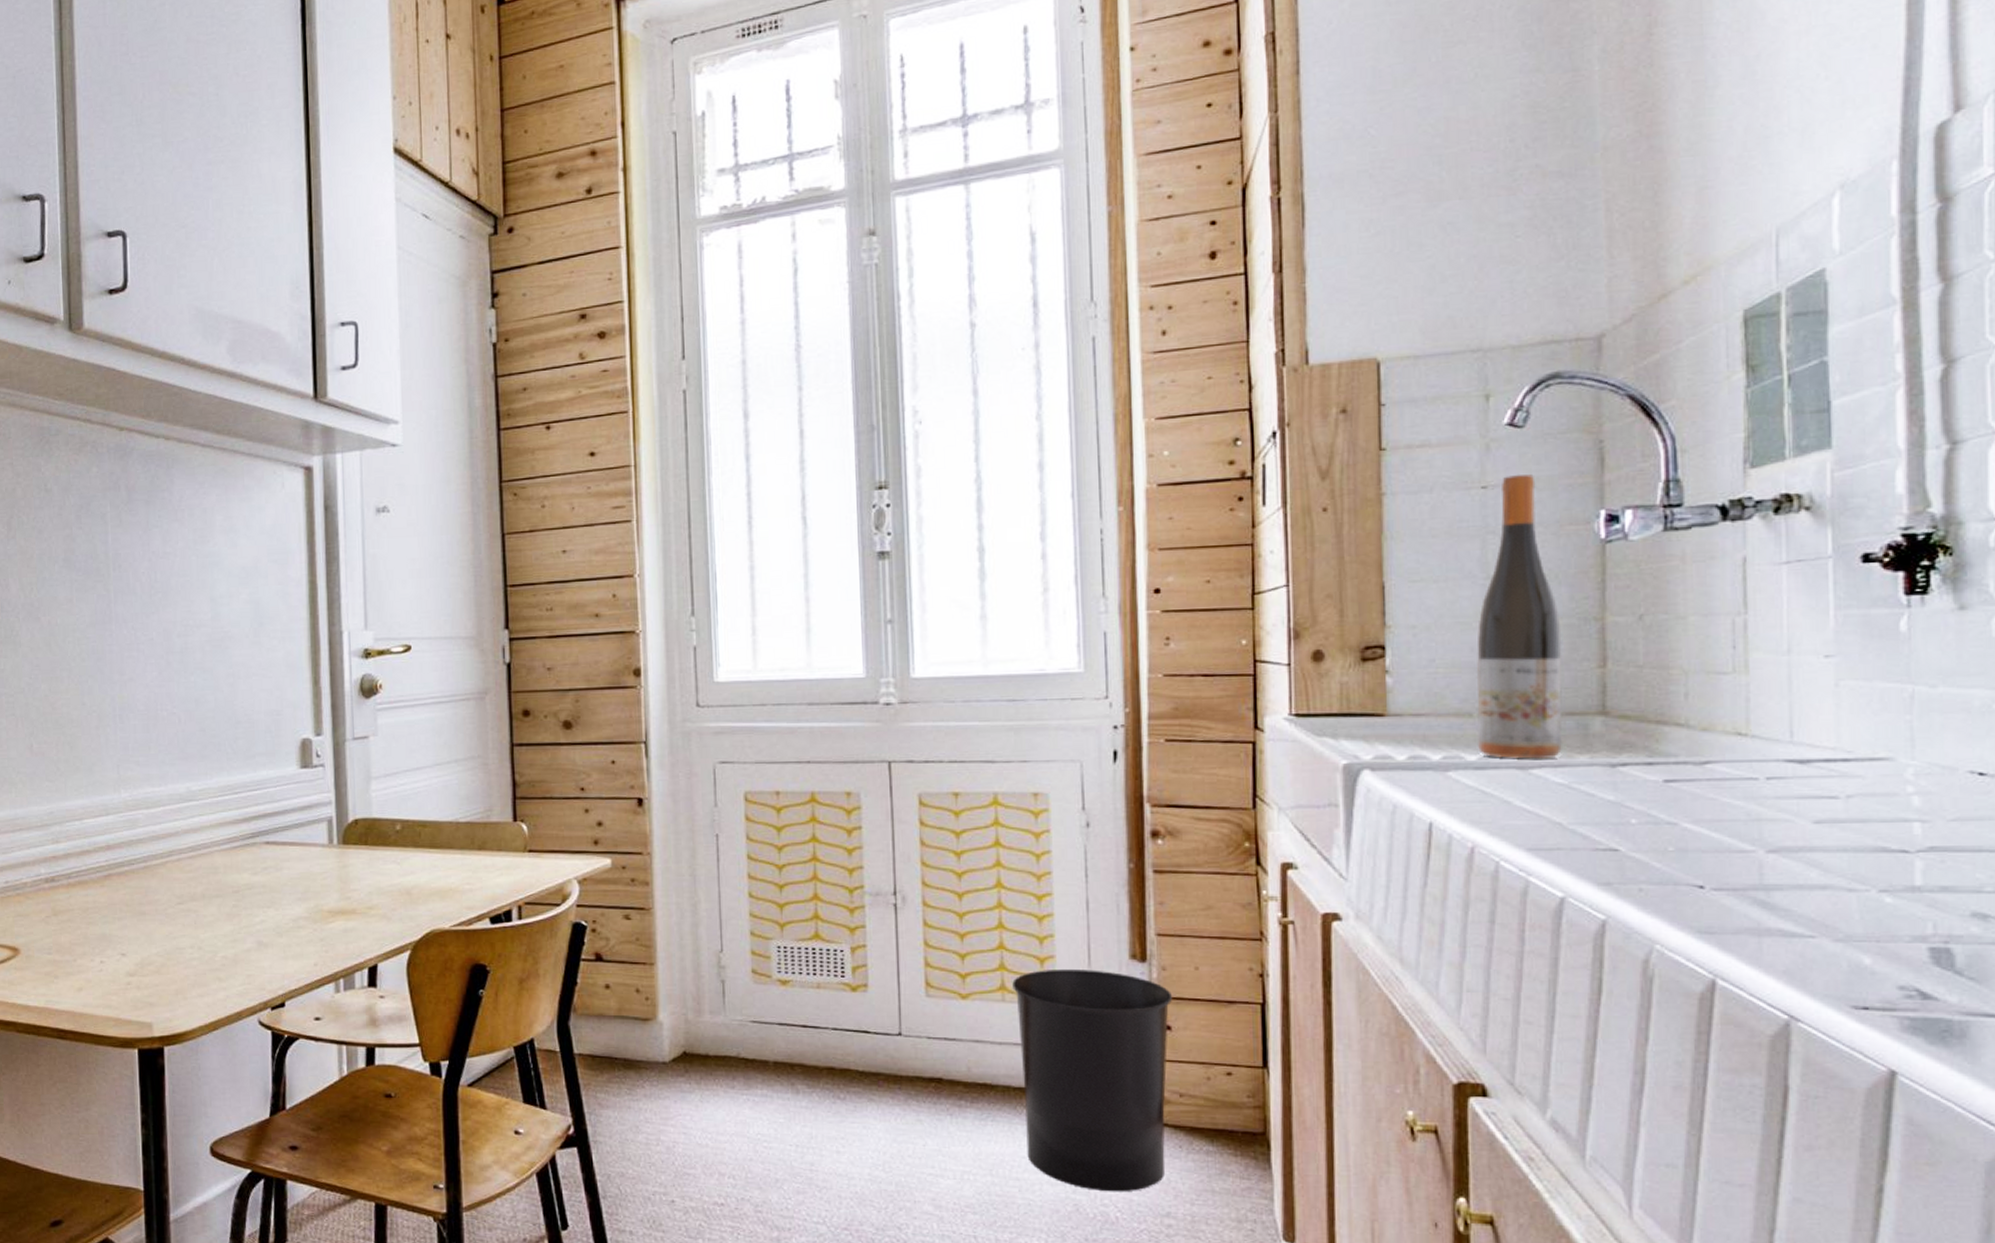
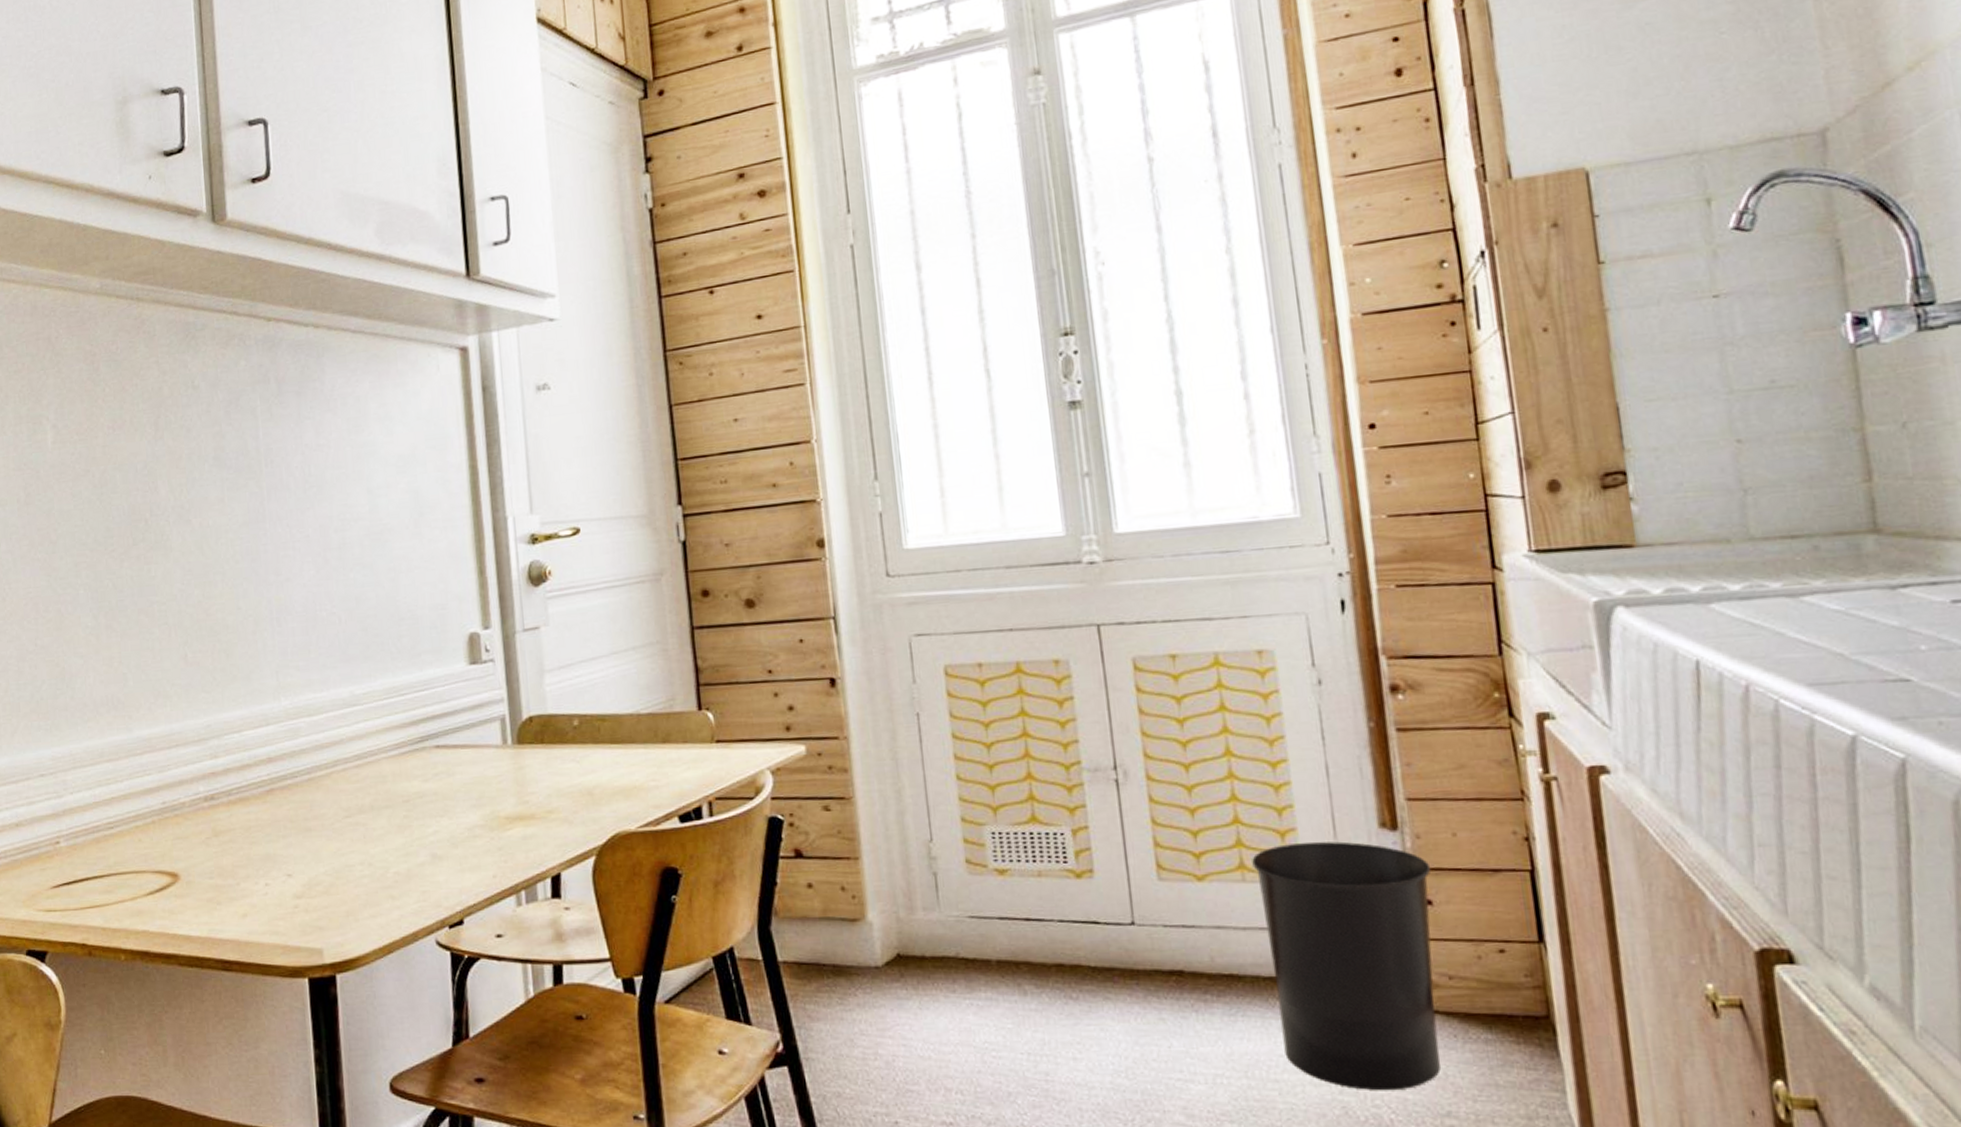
wine bottle: present [1476,474,1563,759] -> none [1725,279,1834,586]

